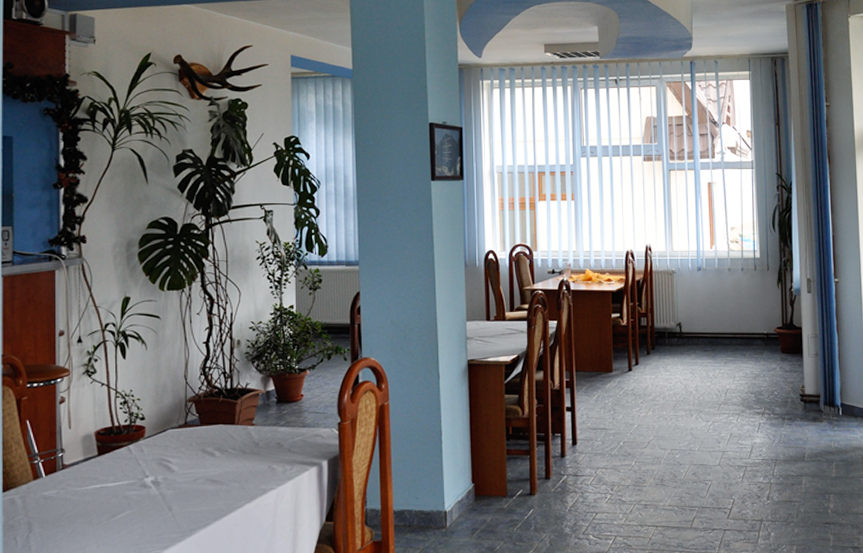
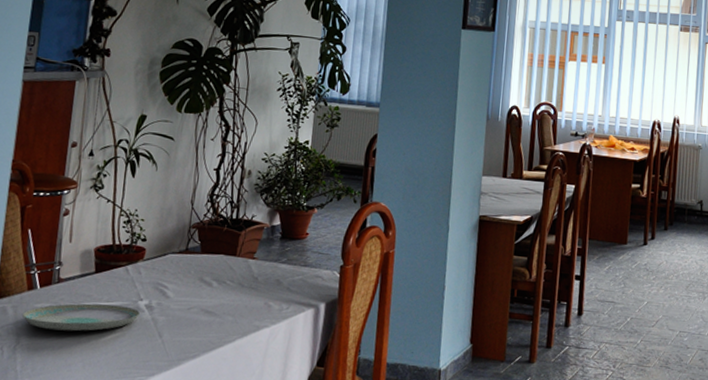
plate: none [30,484,148,516] -> present [21,303,141,331]

